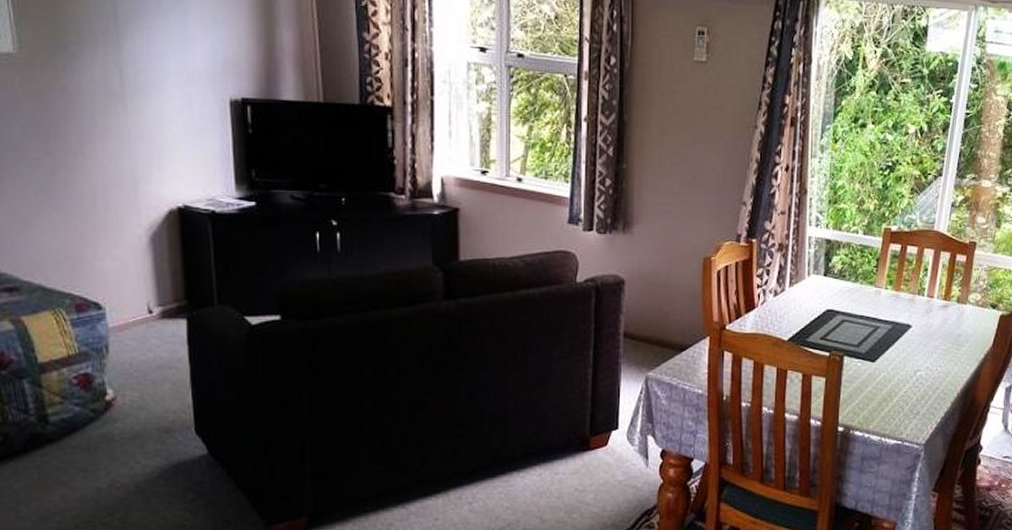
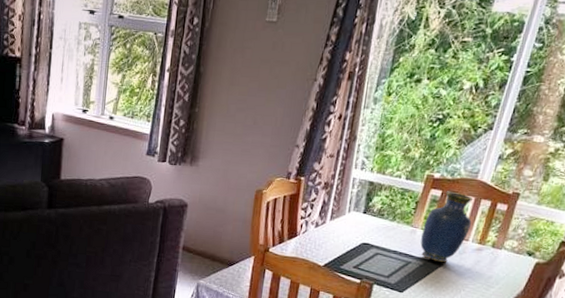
vase: none [887,244,934,325] -> present [420,191,474,263]

